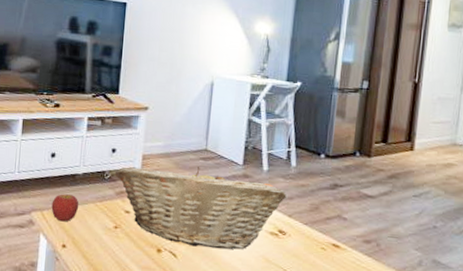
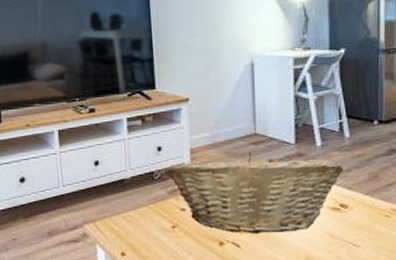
apple: present [51,194,79,222] -> none [103,201,132,230]

